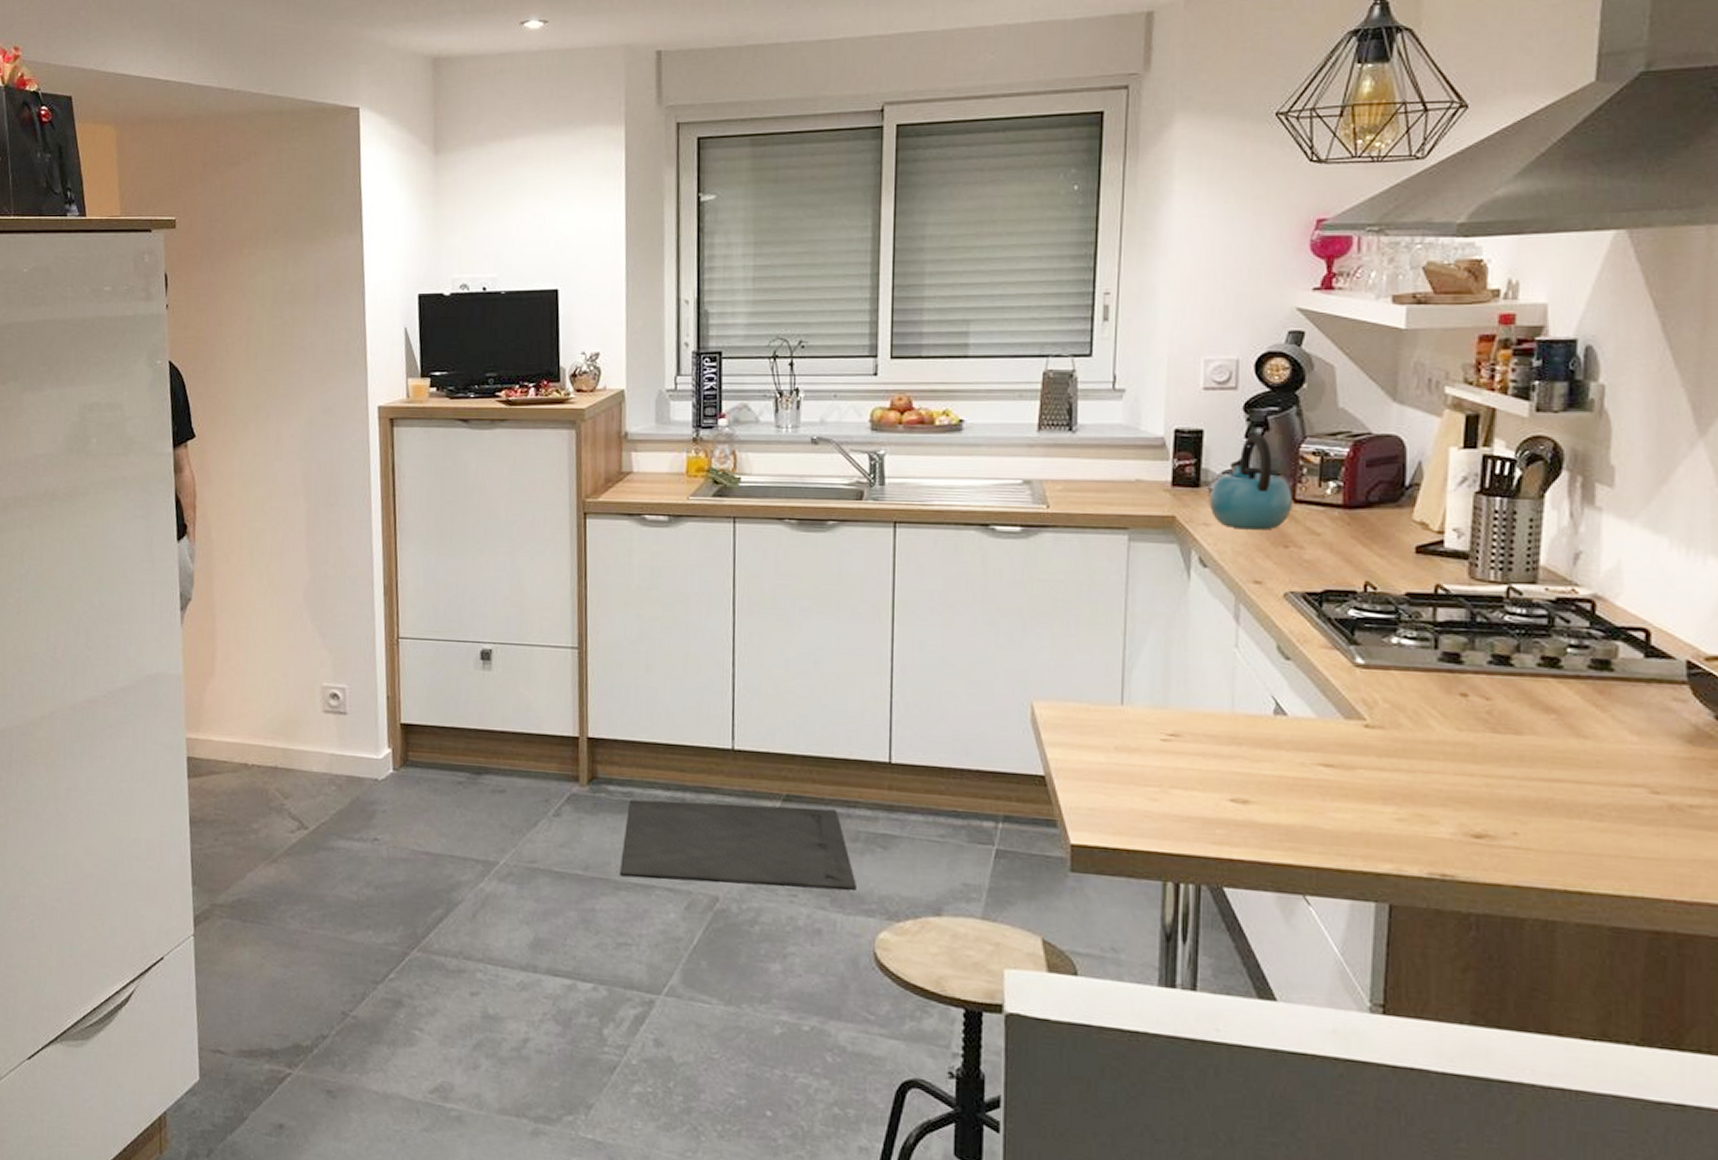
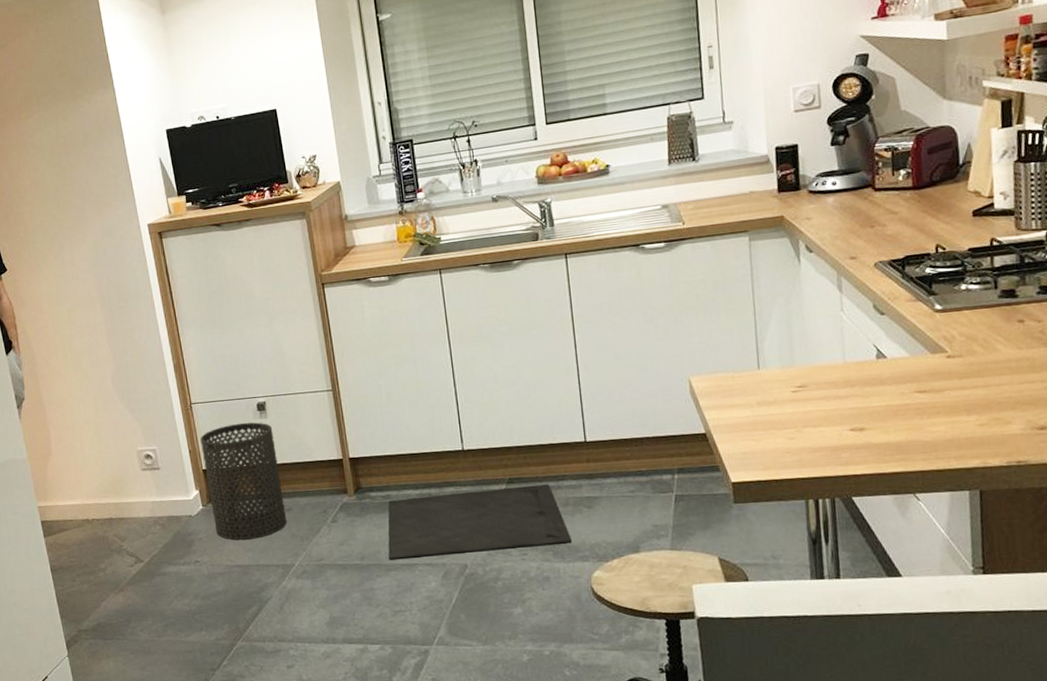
trash can: none [403,671,498,822] -> present [200,422,287,540]
kettle: present [1209,434,1294,530] -> none [808,141,874,219]

